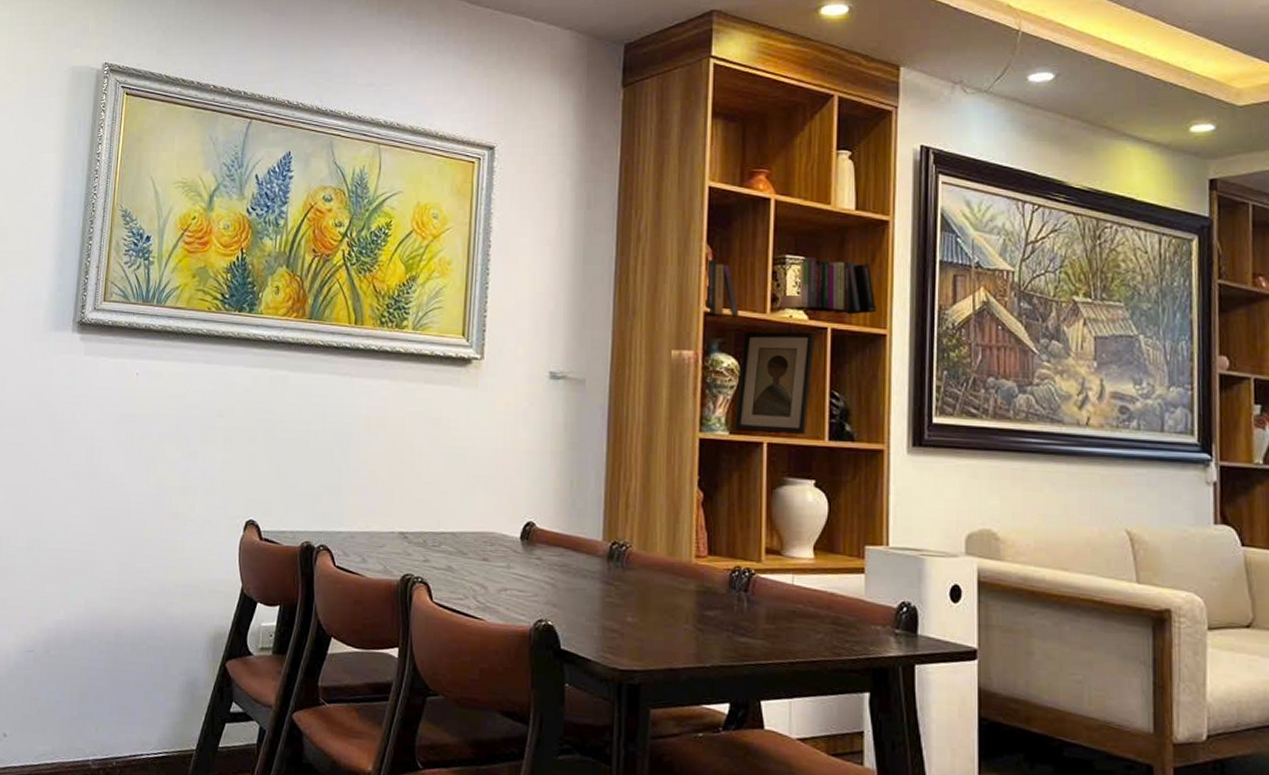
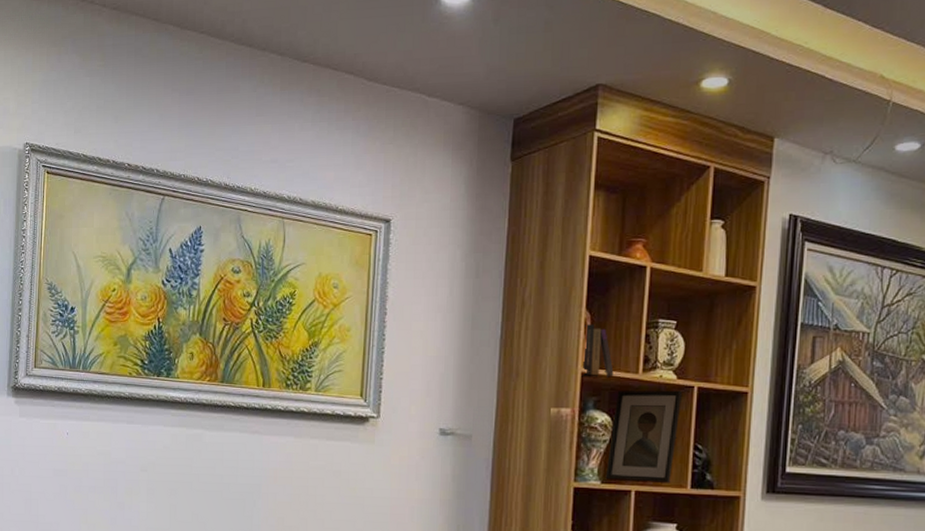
books: present [781,256,875,315] -> none [652,320,739,375]

